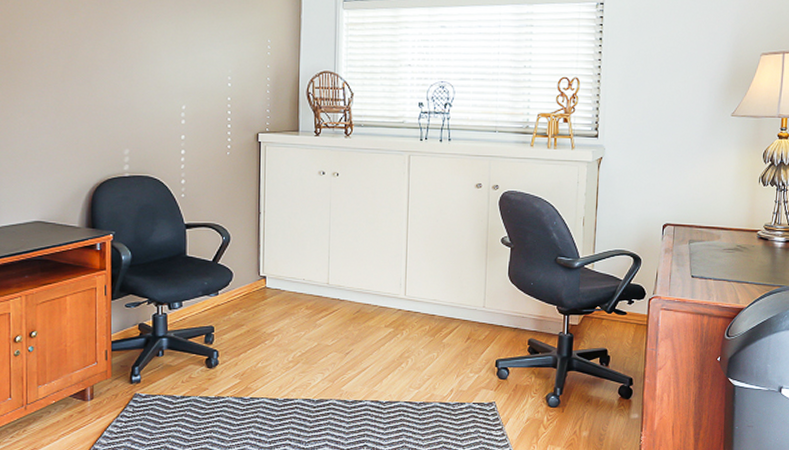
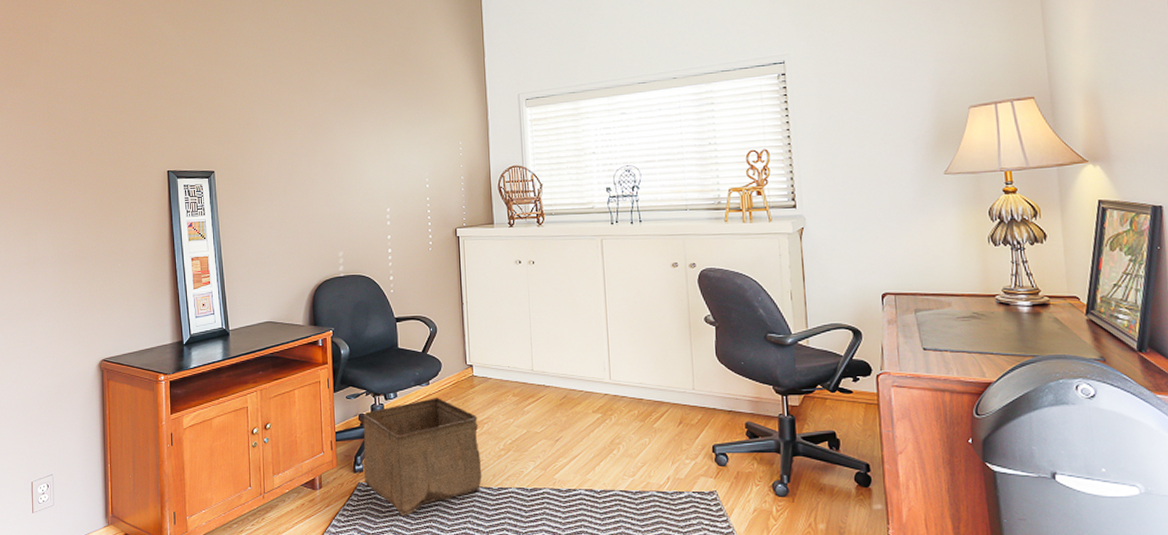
storage bin: none [142,308,268,428] -> present [362,398,482,517]

